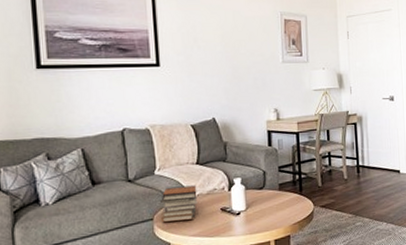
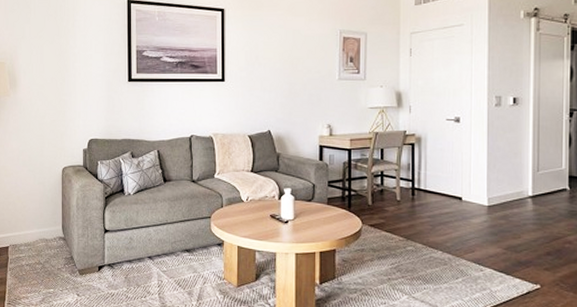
book stack: present [159,185,198,223] -> none [217,190,250,223]

